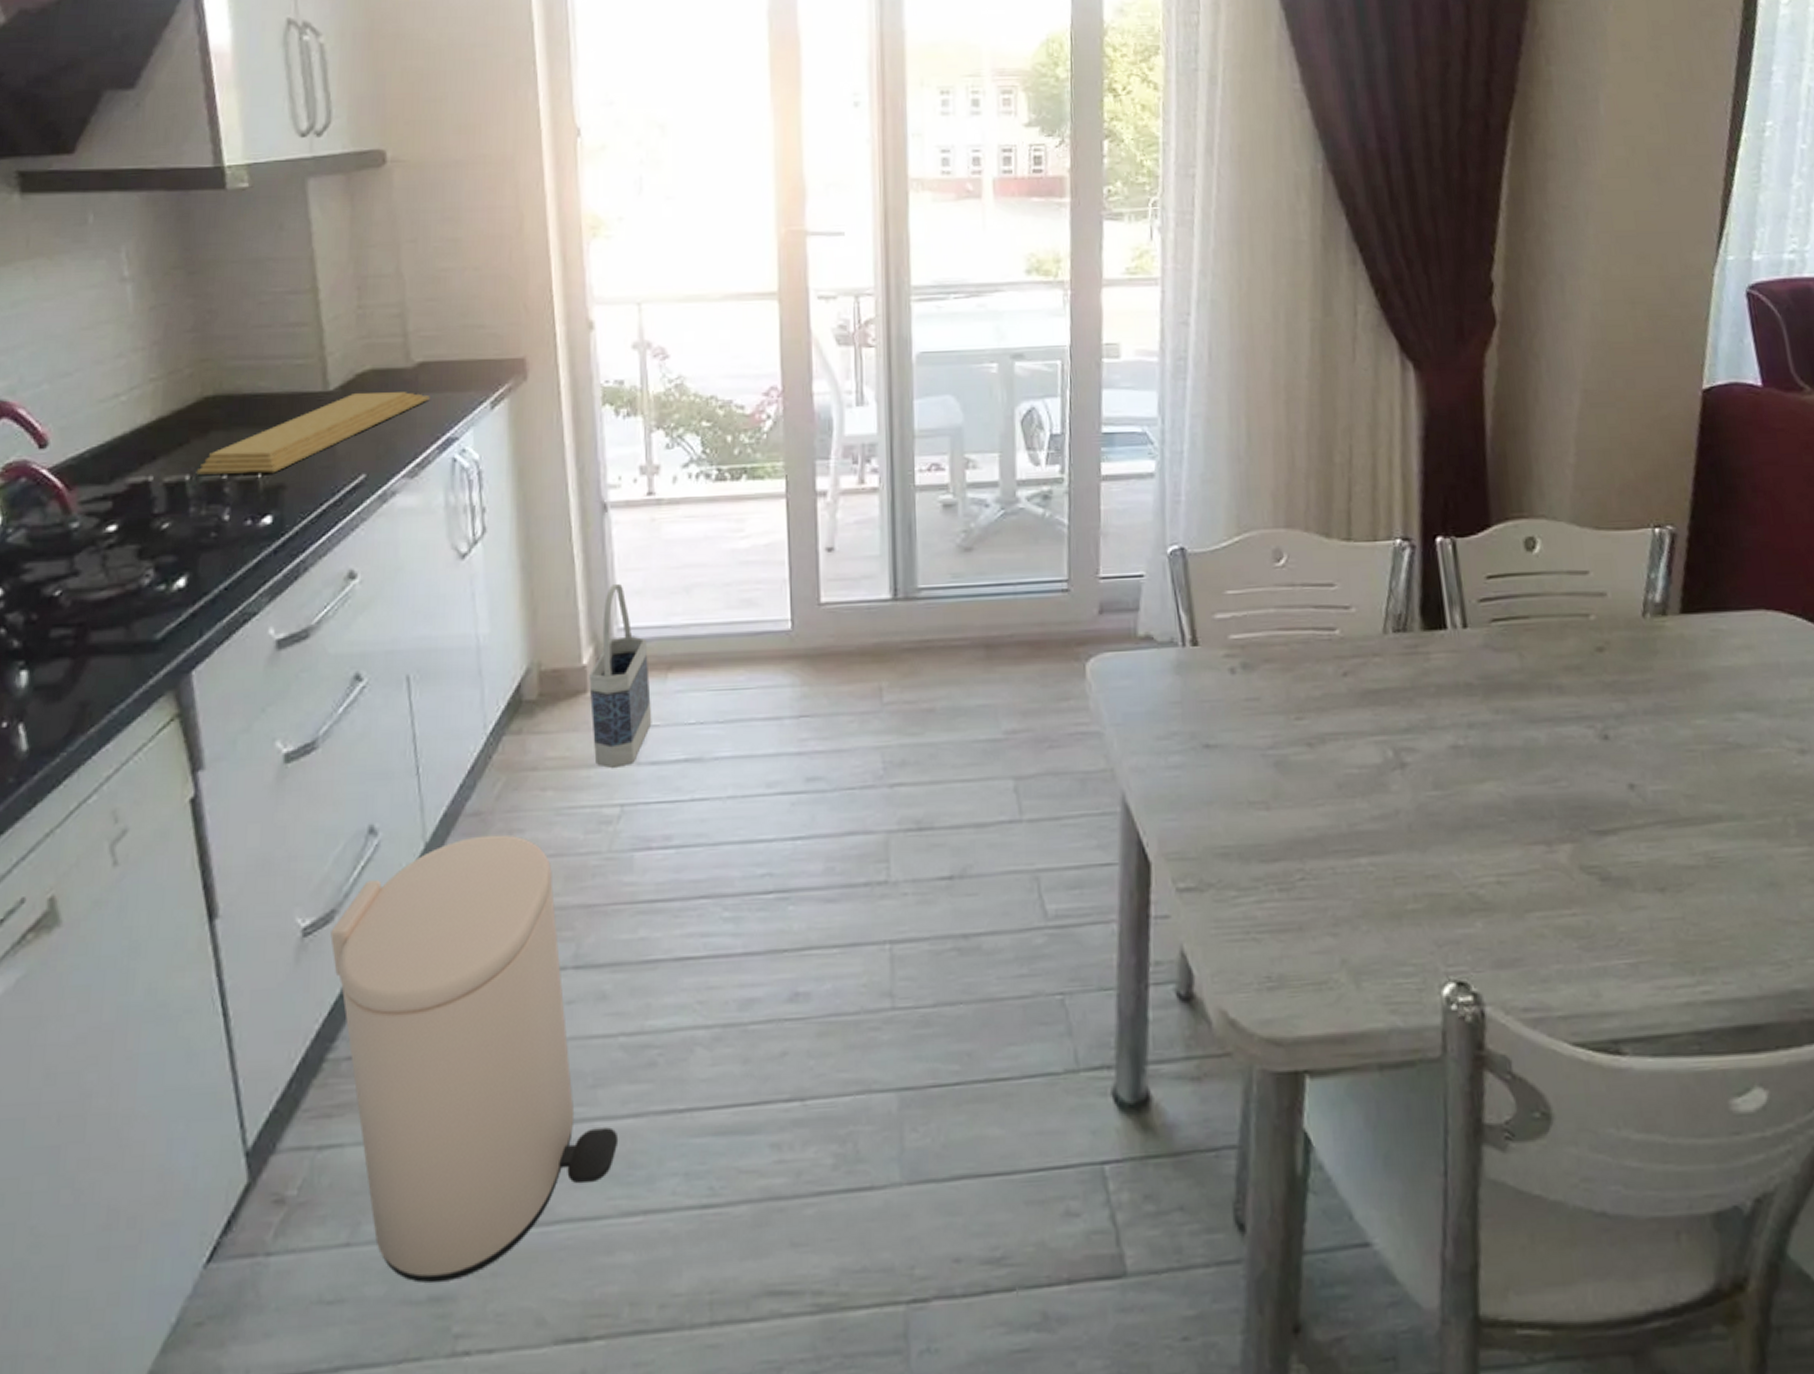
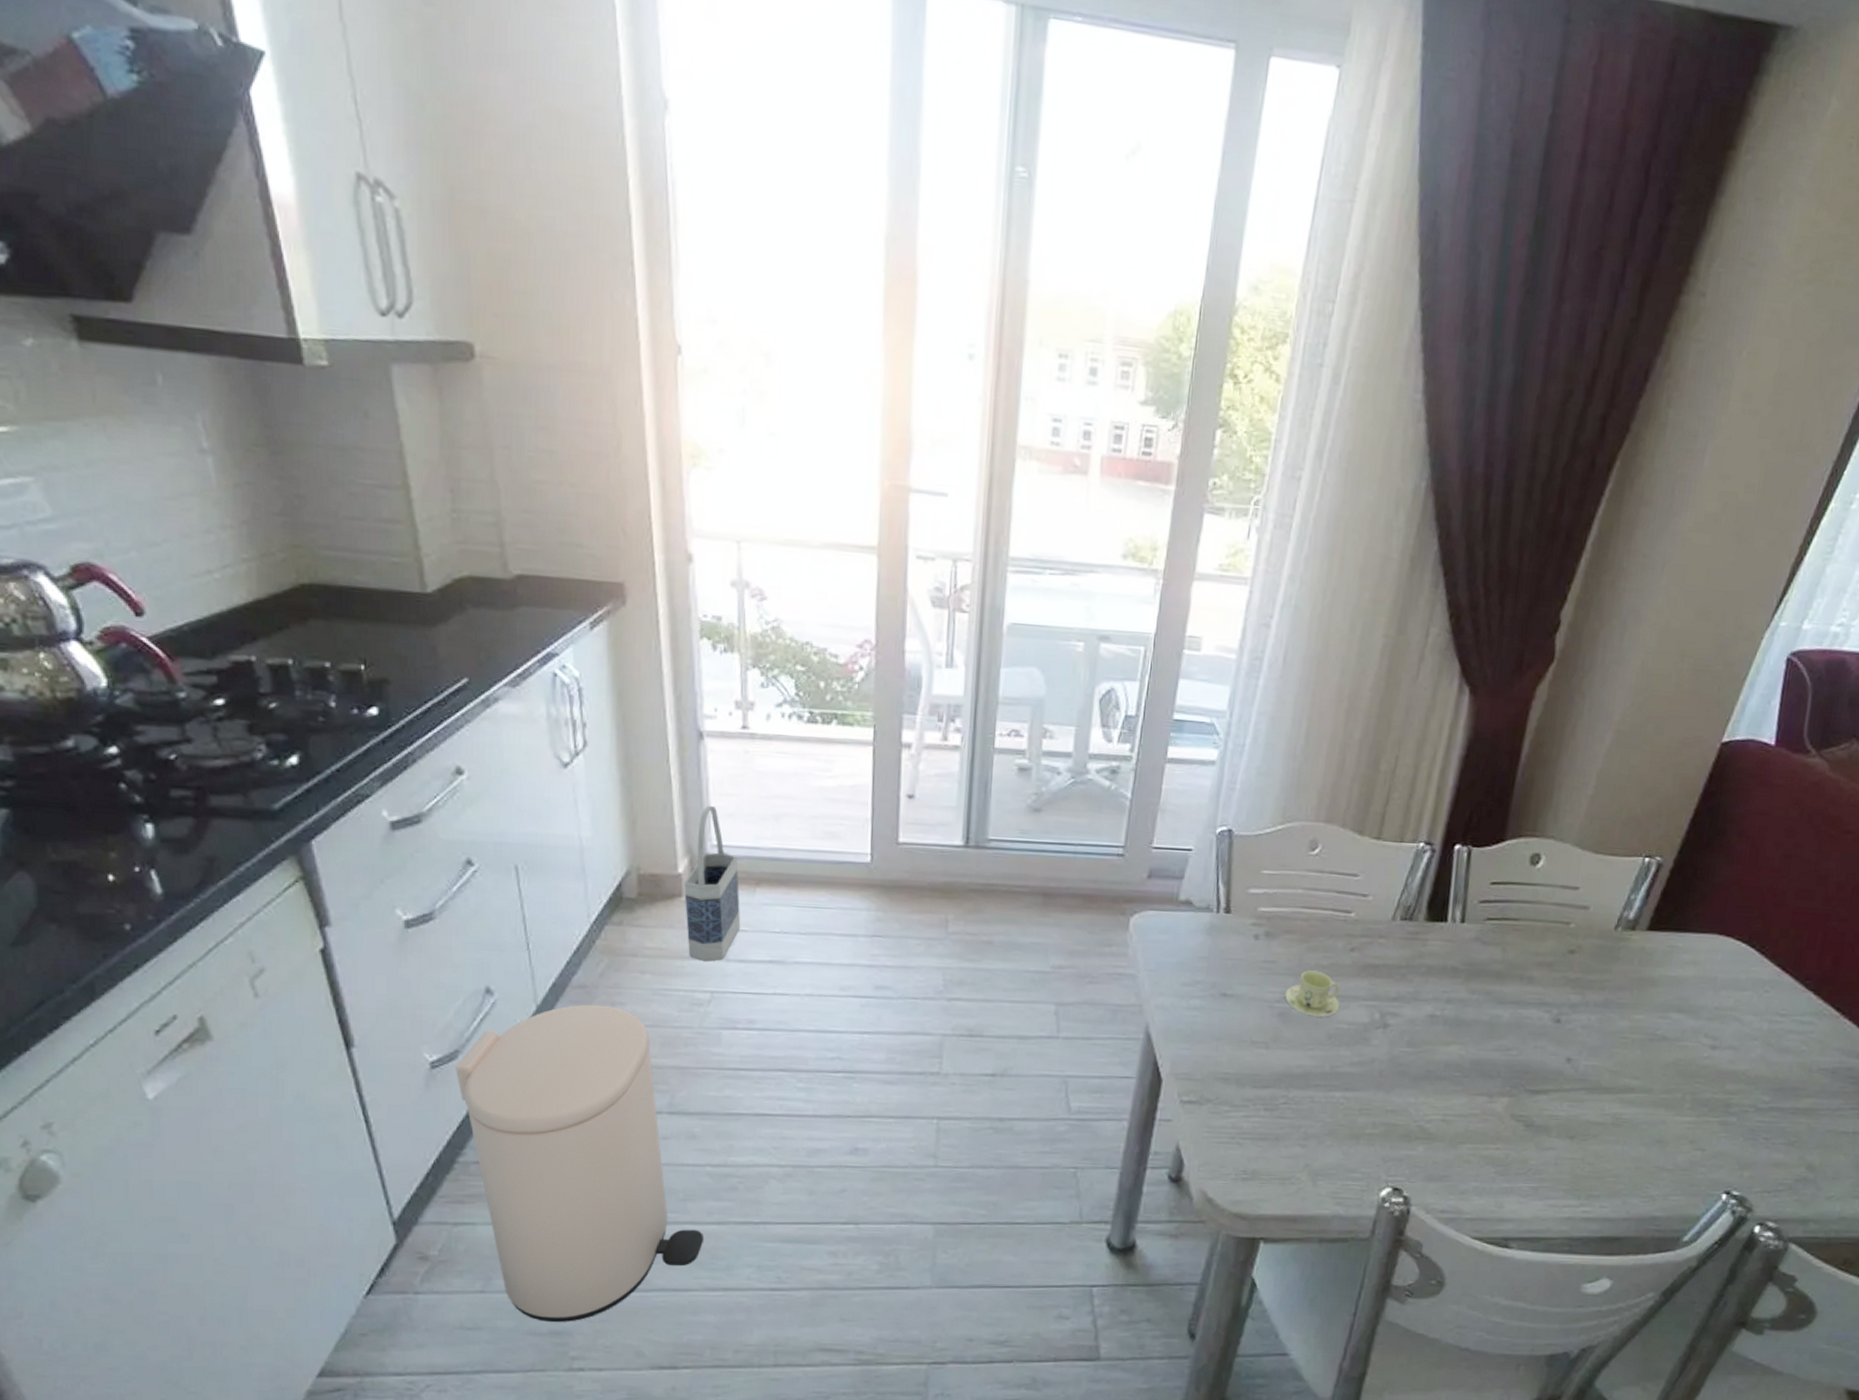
cutting board: present [196,392,430,475] -> none [298,597,529,668]
cup and saucer: none [1277,703,1344,763] -> present [1285,969,1340,1017]

